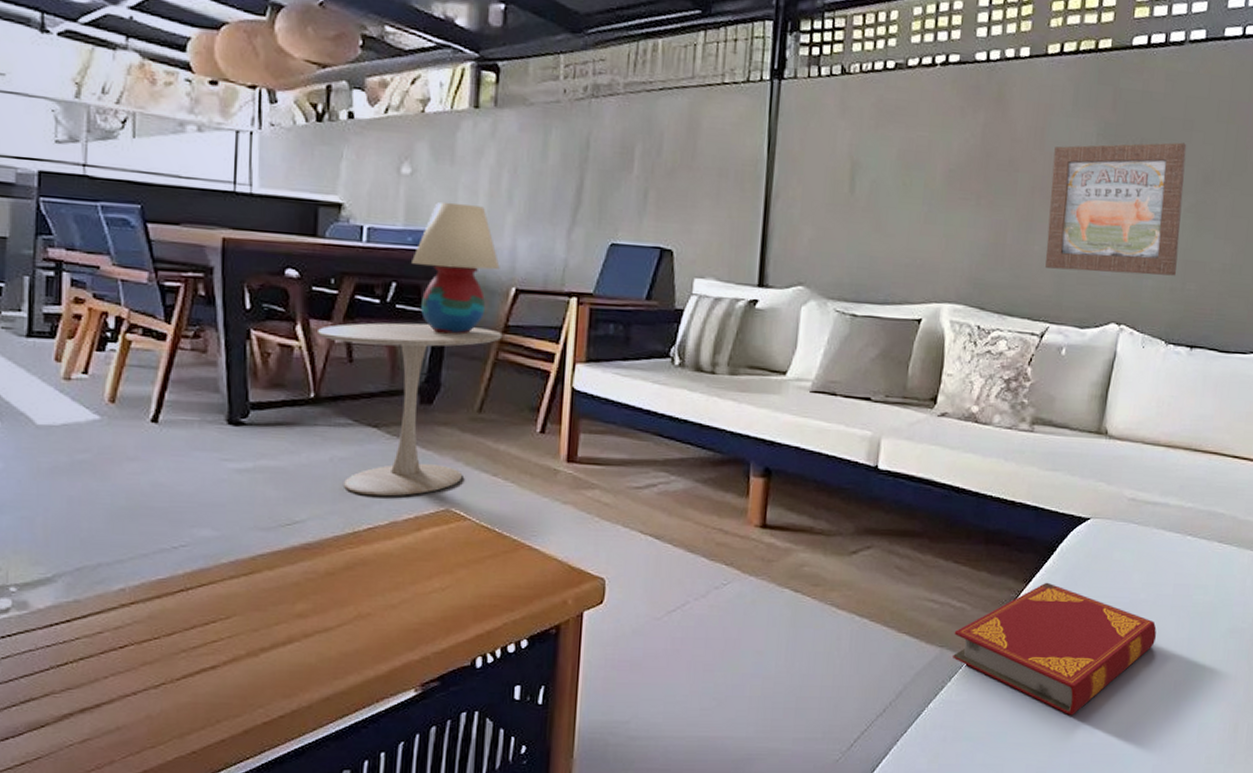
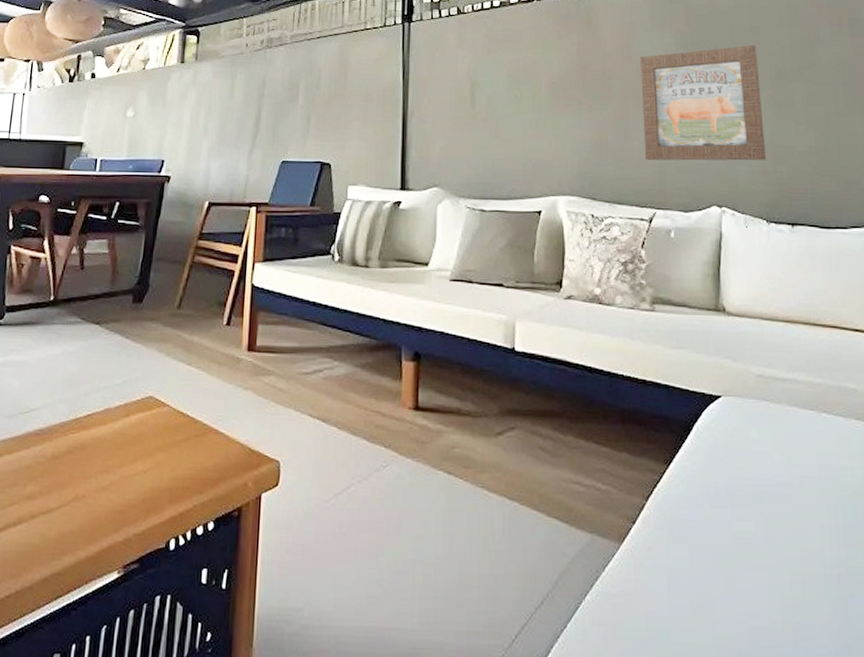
side table: present [318,322,503,497] -> none [59,235,198,386]
table lamp: present [412,202,500,334] -> none [131,136,197,242]
hardback book: present [953,582,1157,716] -> none [602,463,808,613]

